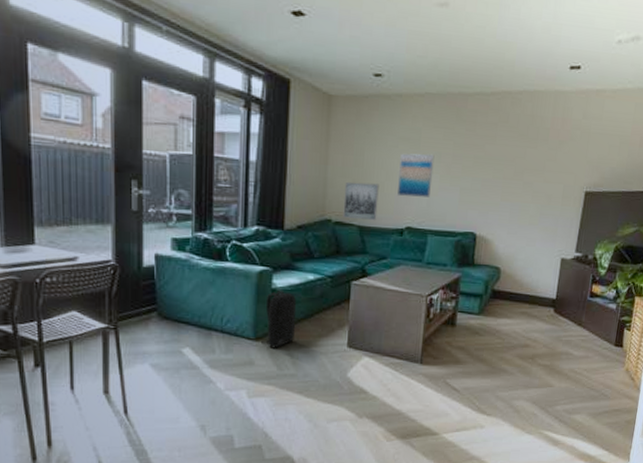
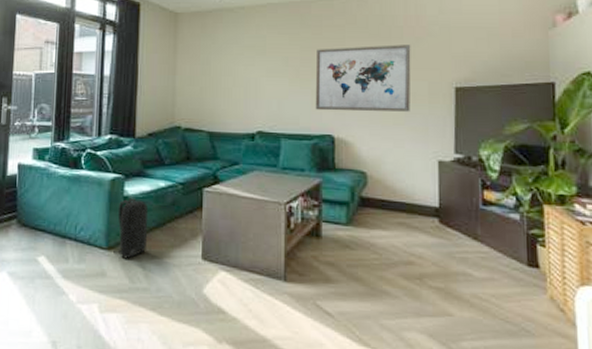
wall art: present [343,182,379,220] -> none [192,89,227,125]
wall art: present [397,153,435,197] -> none [245,59,282,102]
wall art: none [462,146,554,213] -> present [315,45,411,112]

